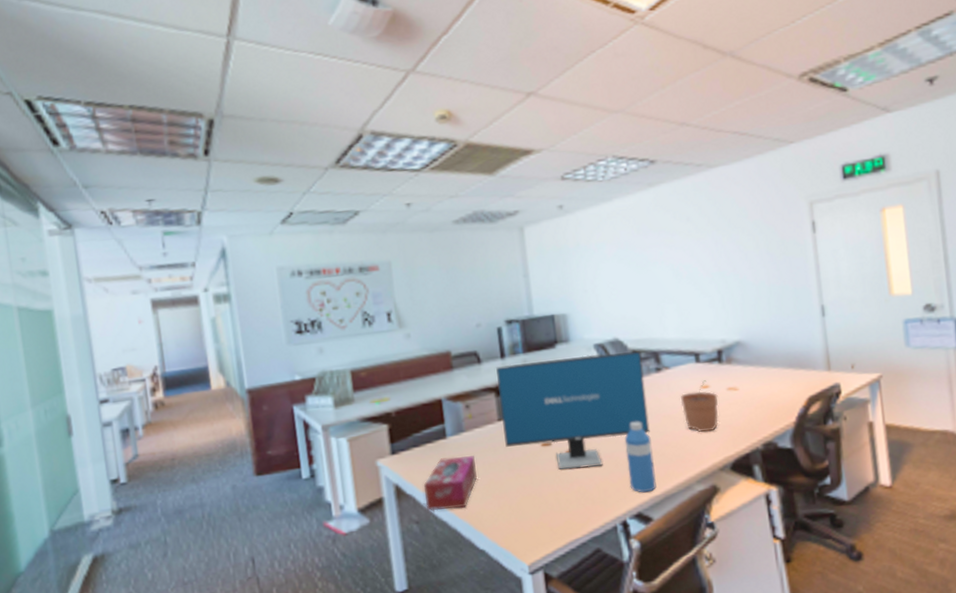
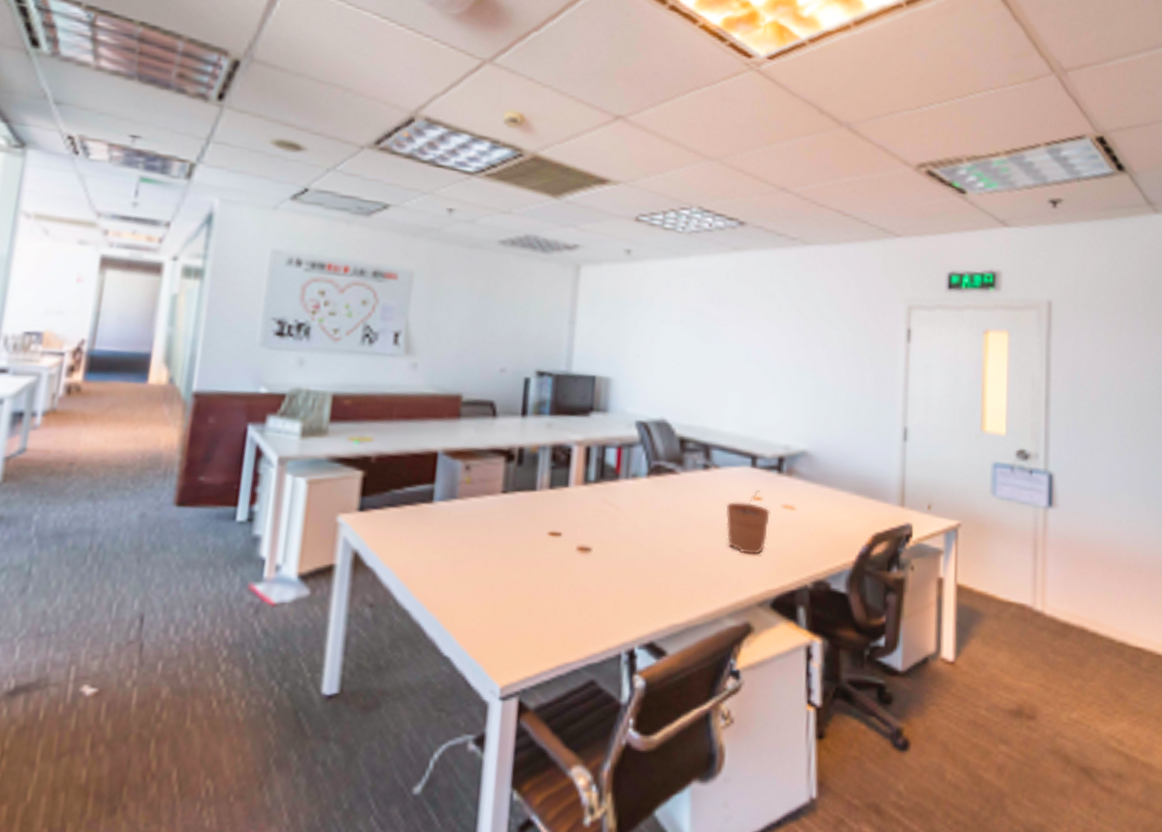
tissue box: present [423,456,477,511] -> none [387,527,463,597]
computer monitor: present [496,350,650,470] -> none [504,425,690,574]
water bottle: present [624,422,657,493] -> none [646,526,683,618]

